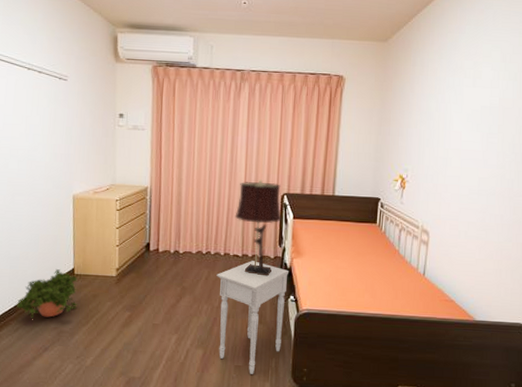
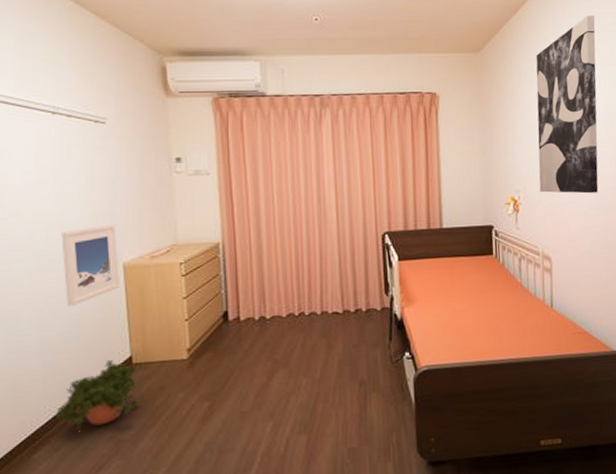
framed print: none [28,163,69,224] -> present [61,224,119,307]
nightstand: present [216,261,290,374] -> none [314,316,401,456]
table lamp: present [235,179,282,276] -> none [329,219,386,334]
wall art: none [427,13,503,179] -> present [536,15,599,194]

